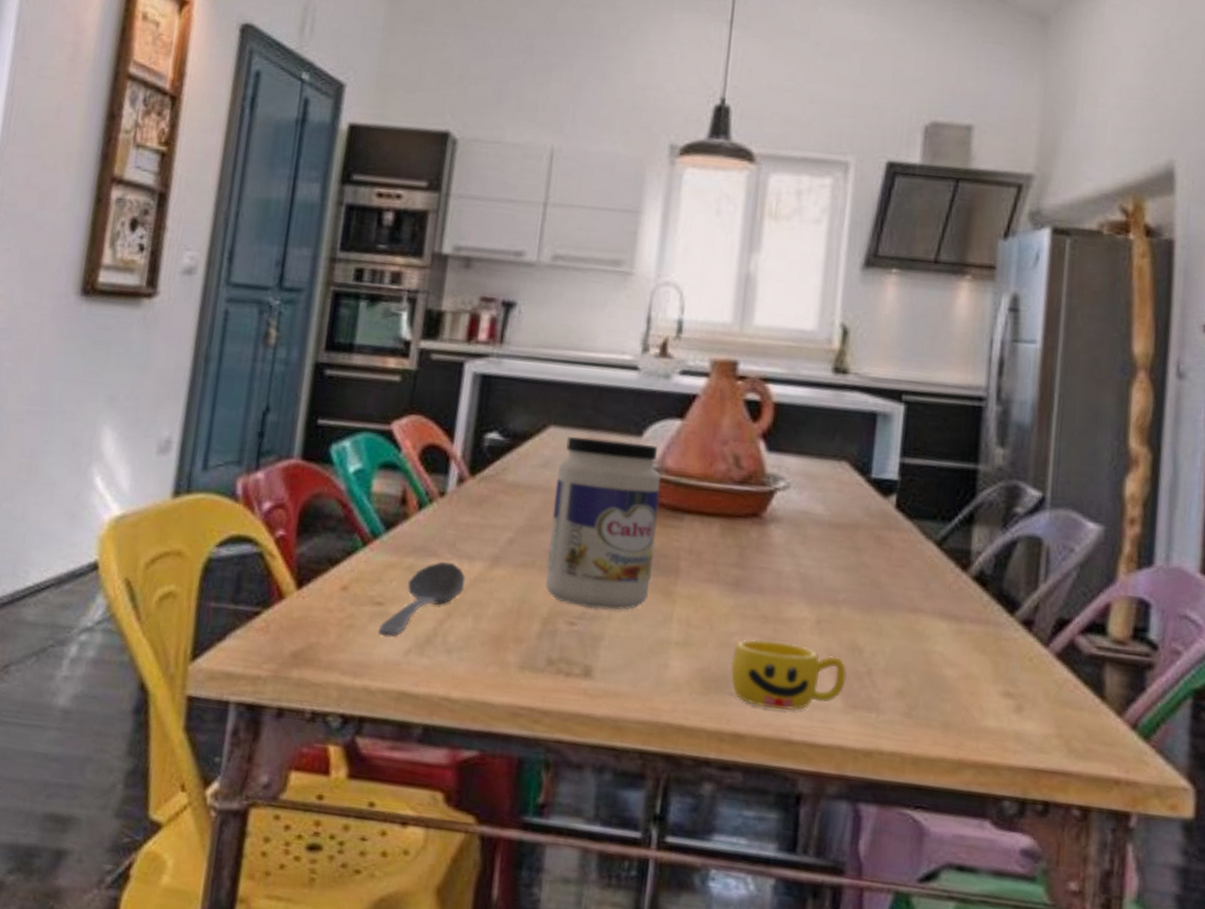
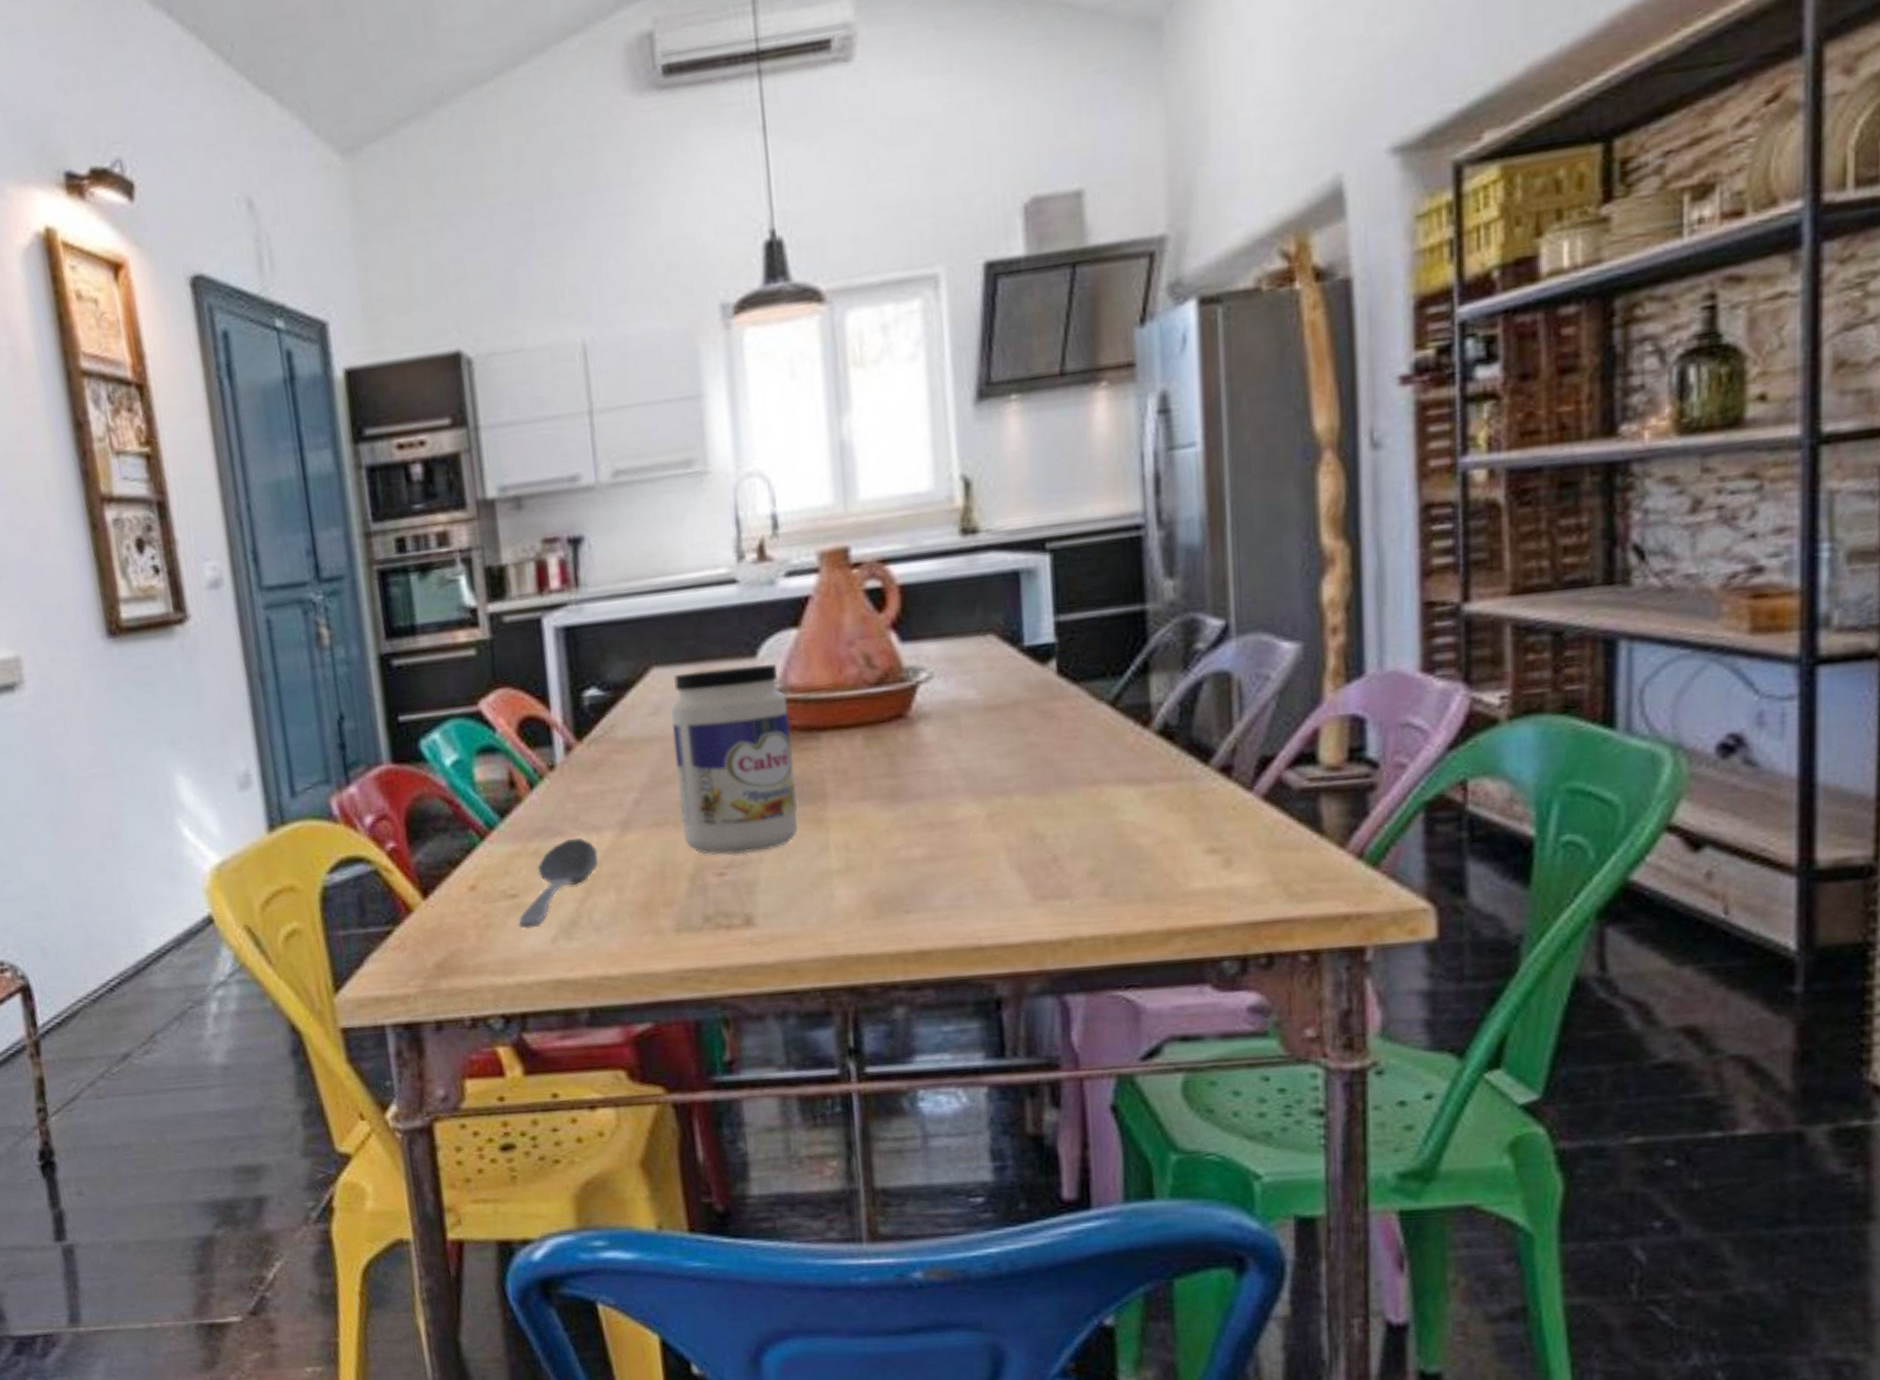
cup: present [731,639,847,711] -> none [902,846,1031,919]

